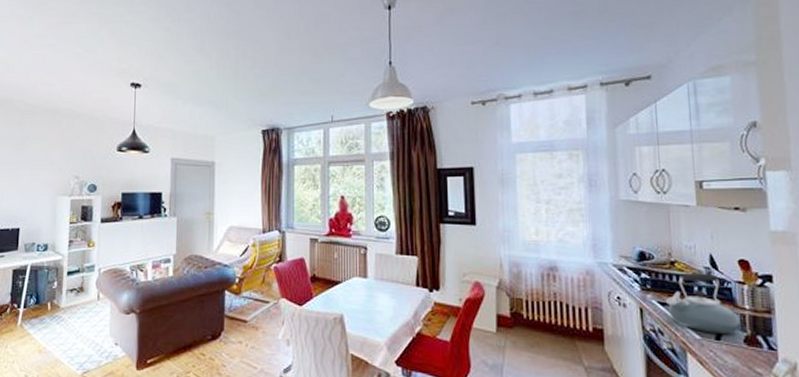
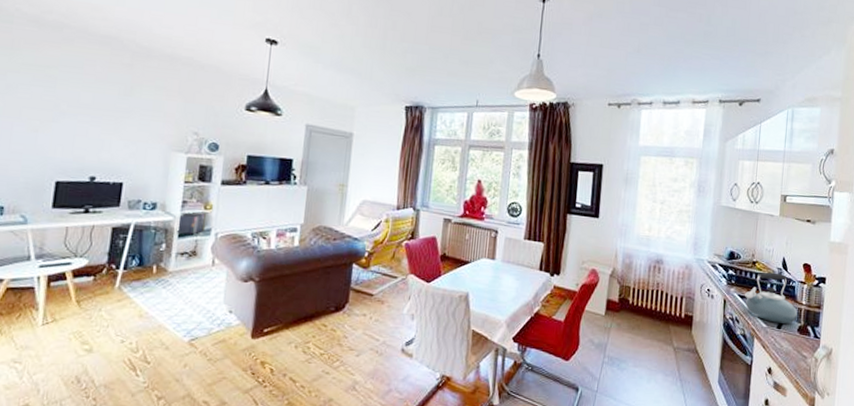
books: none [66,249,90,271] -> present [177,211,207,235]

